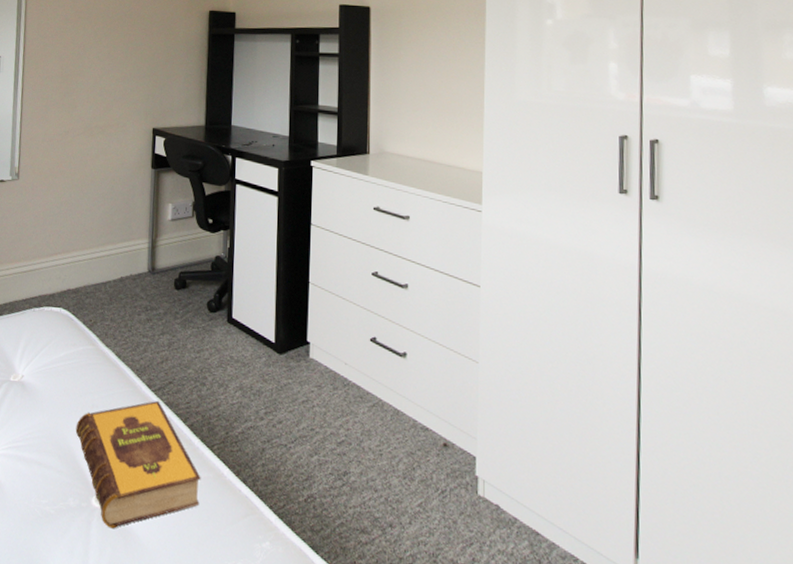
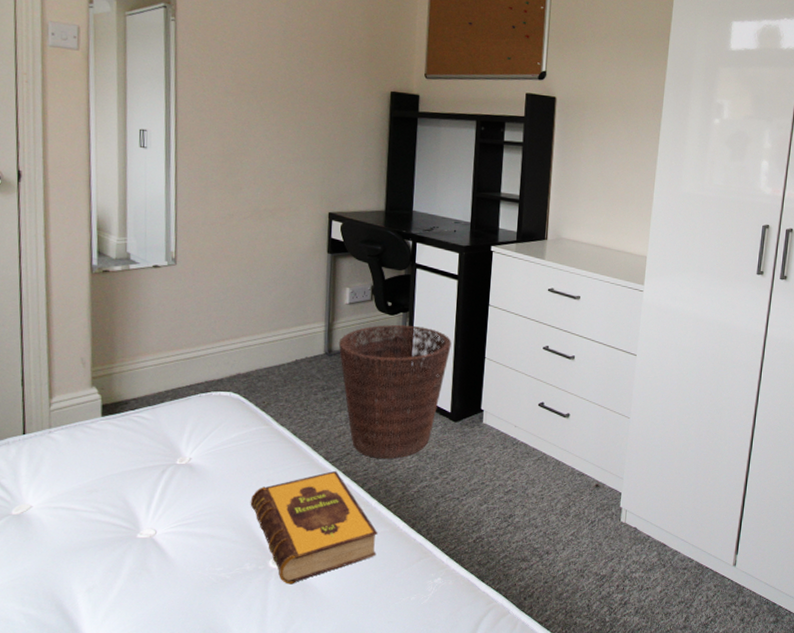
basket: none [161,242,273,392] -> present [338,324,452,459]

